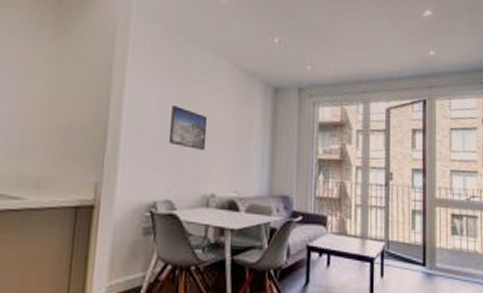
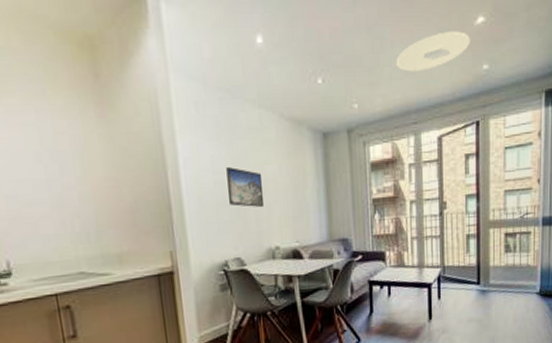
ceiling light: none [350,17,419,48] -> present [396,31,470,72]

